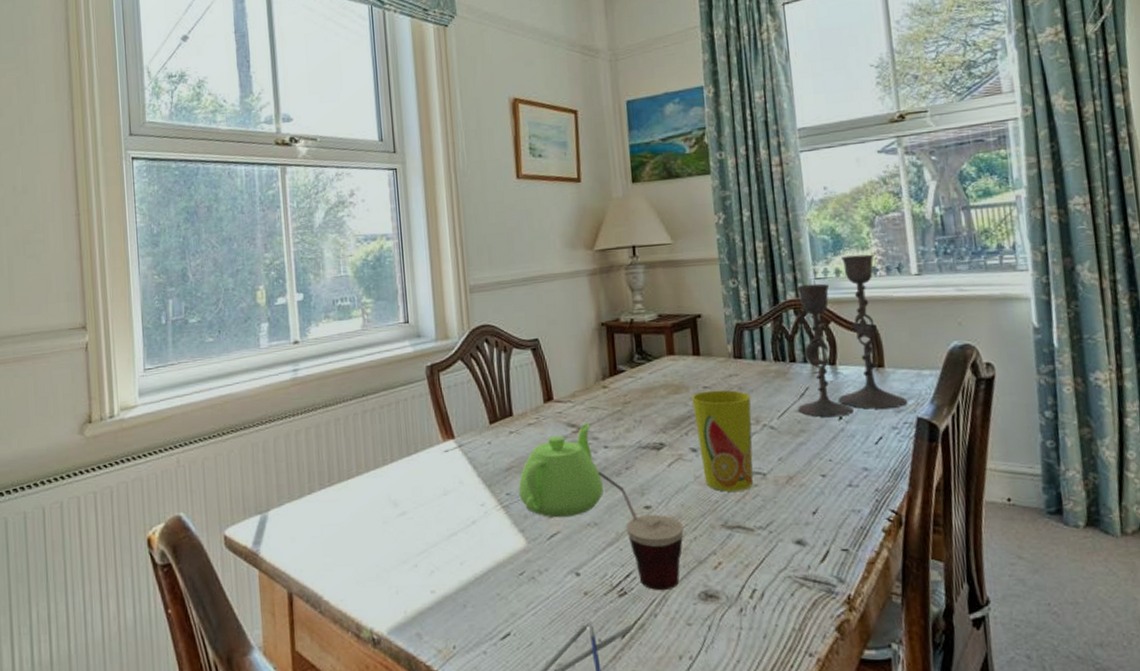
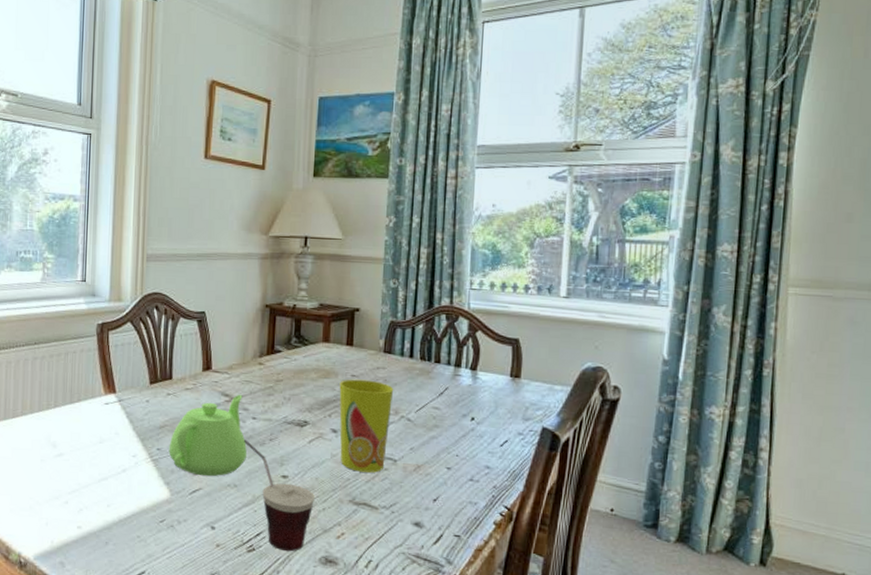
candlestick: present [797,254,908,418] -> none [435,271,537,418]

